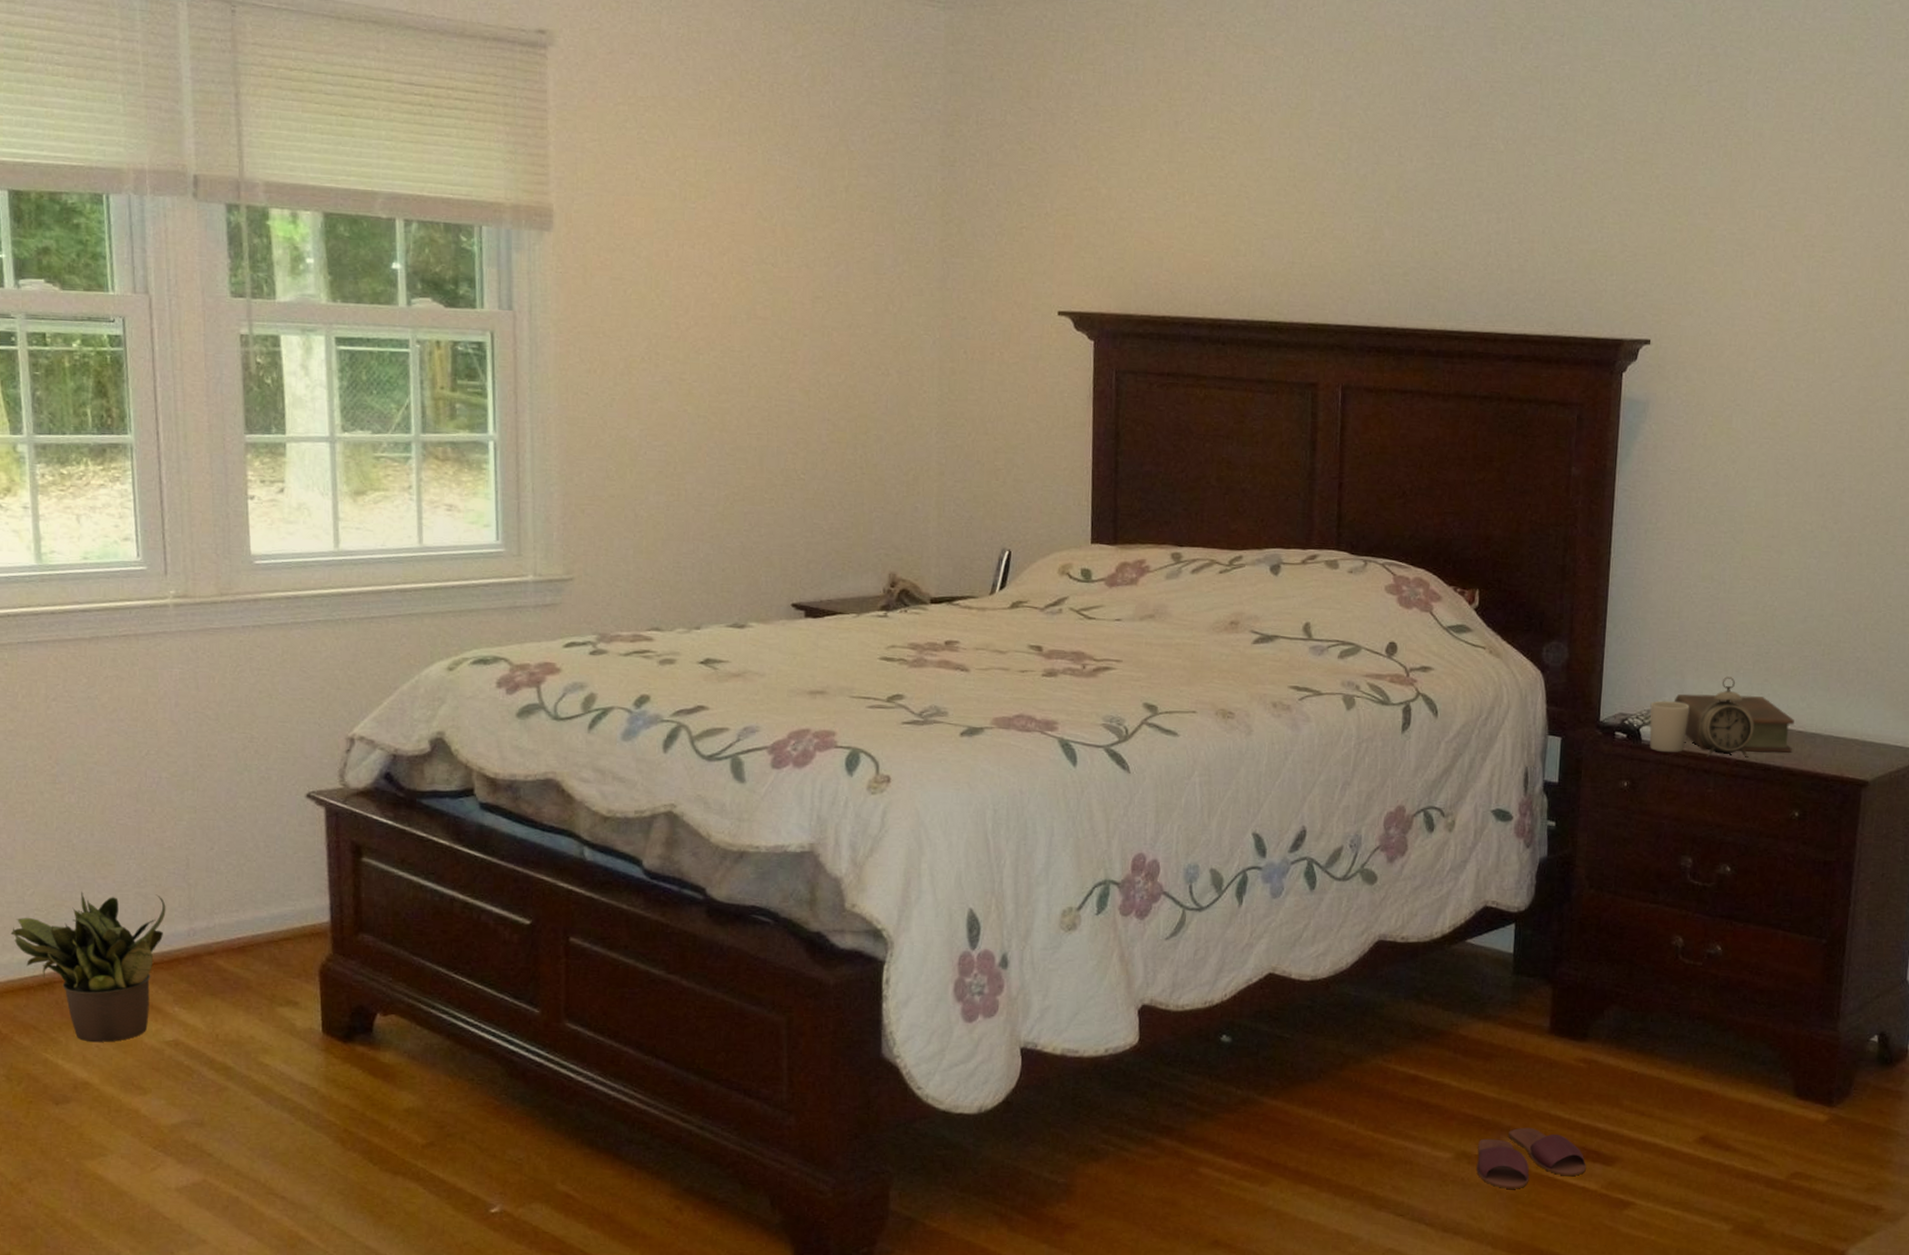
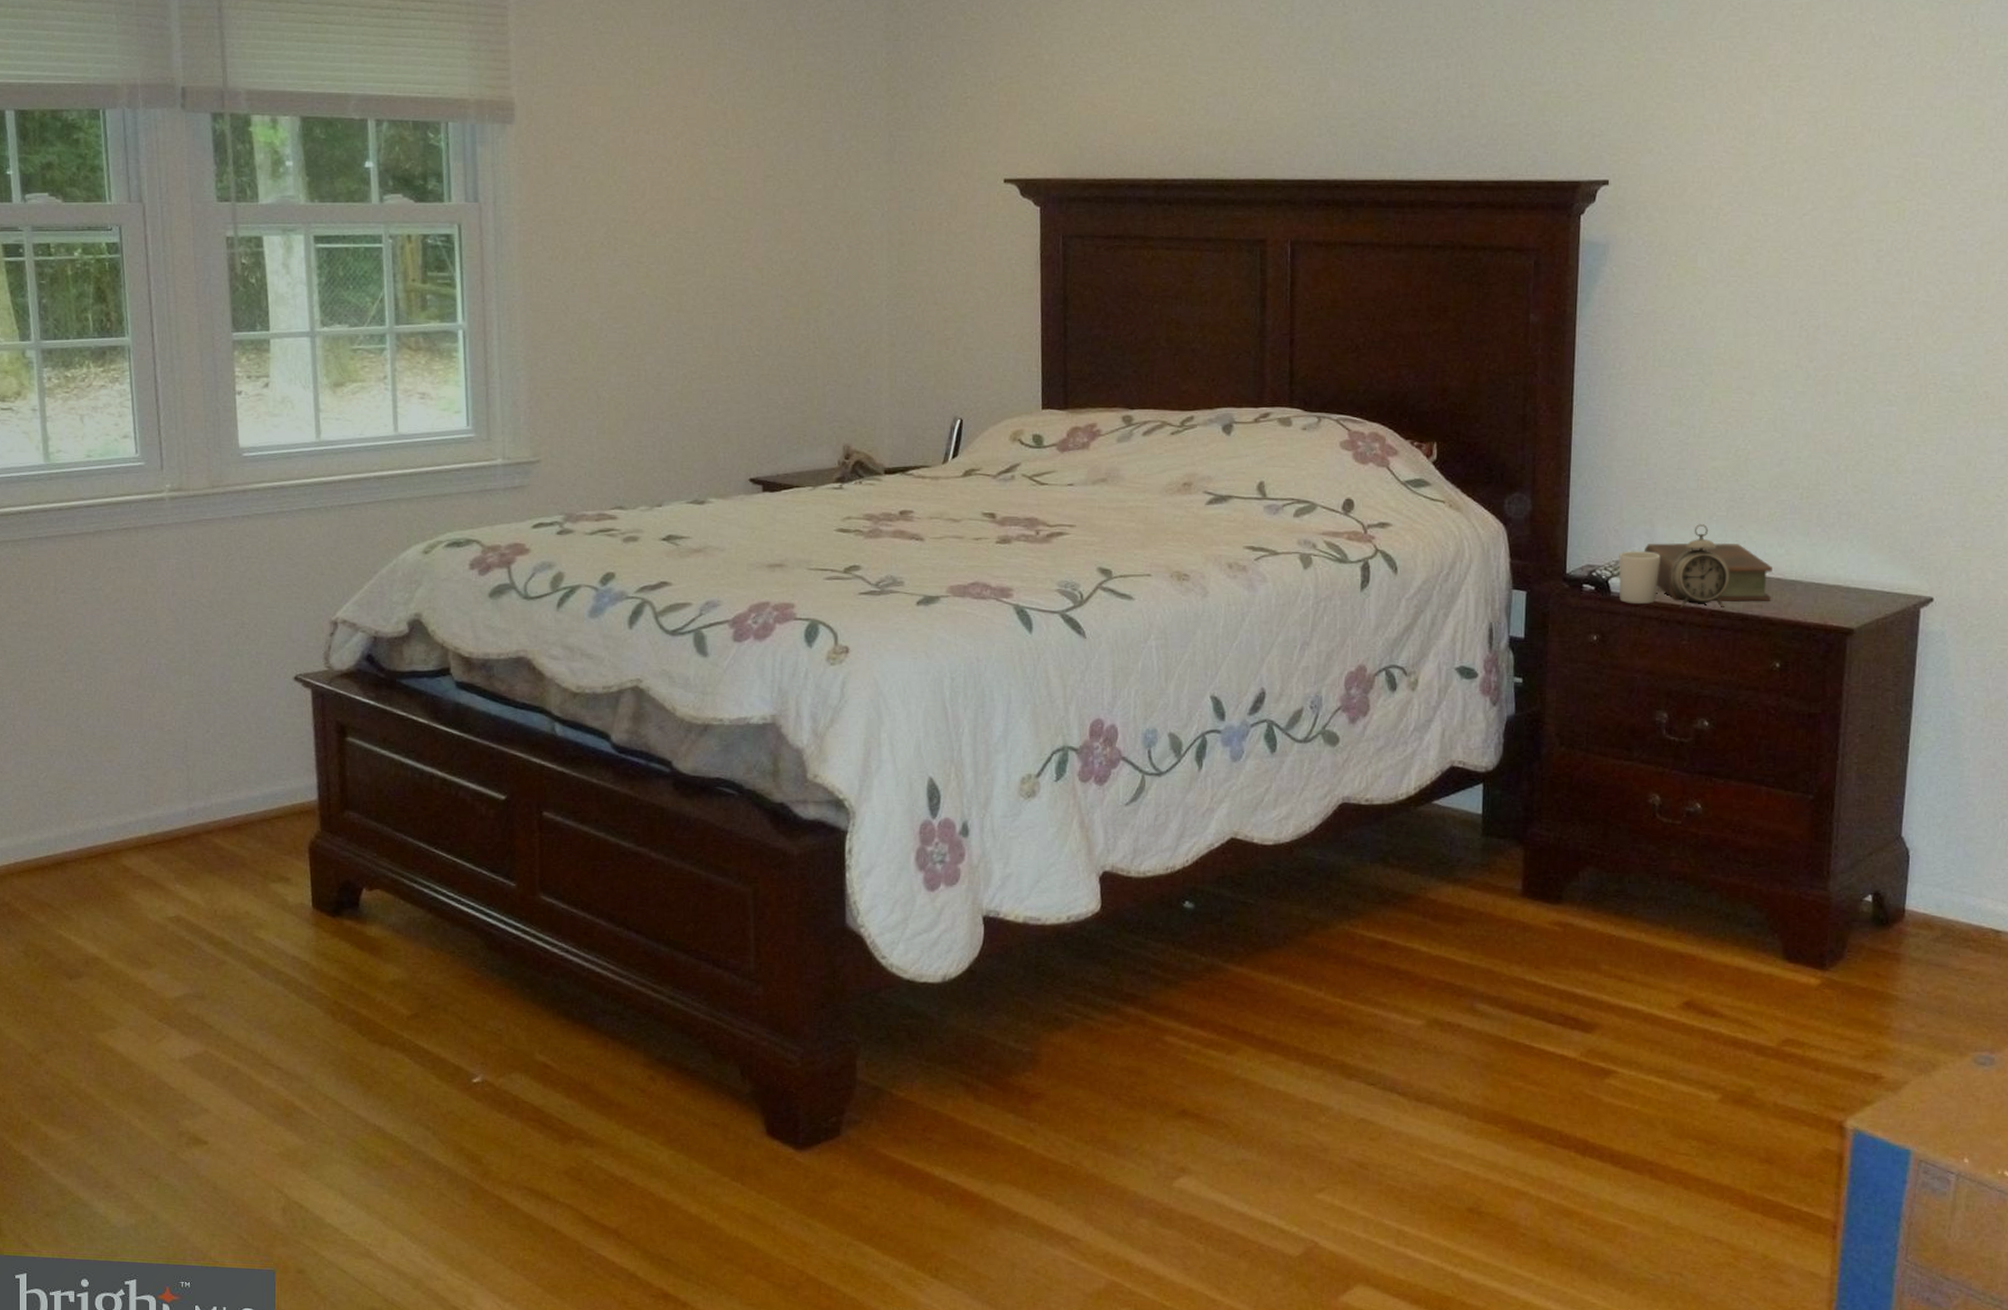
potted plant: present [10,892,166,1042] -> none [26,775,167,919]
slippers: present [1476,1127,1586,1189] -> none [1449,993,1564,1057]

